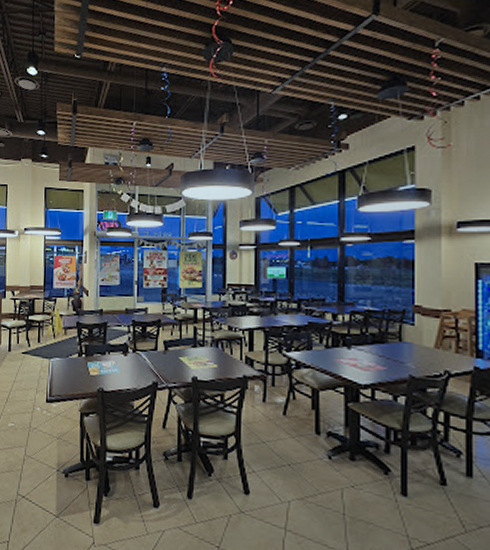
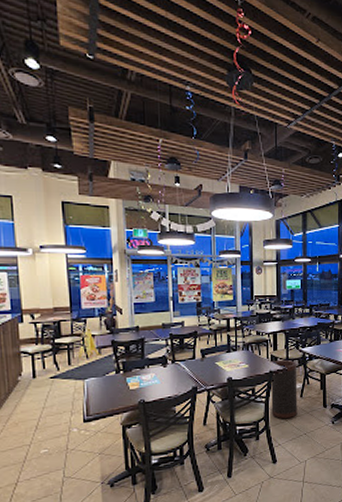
trash can: none [244,363,280,440] -> present [271,359,298,419]

